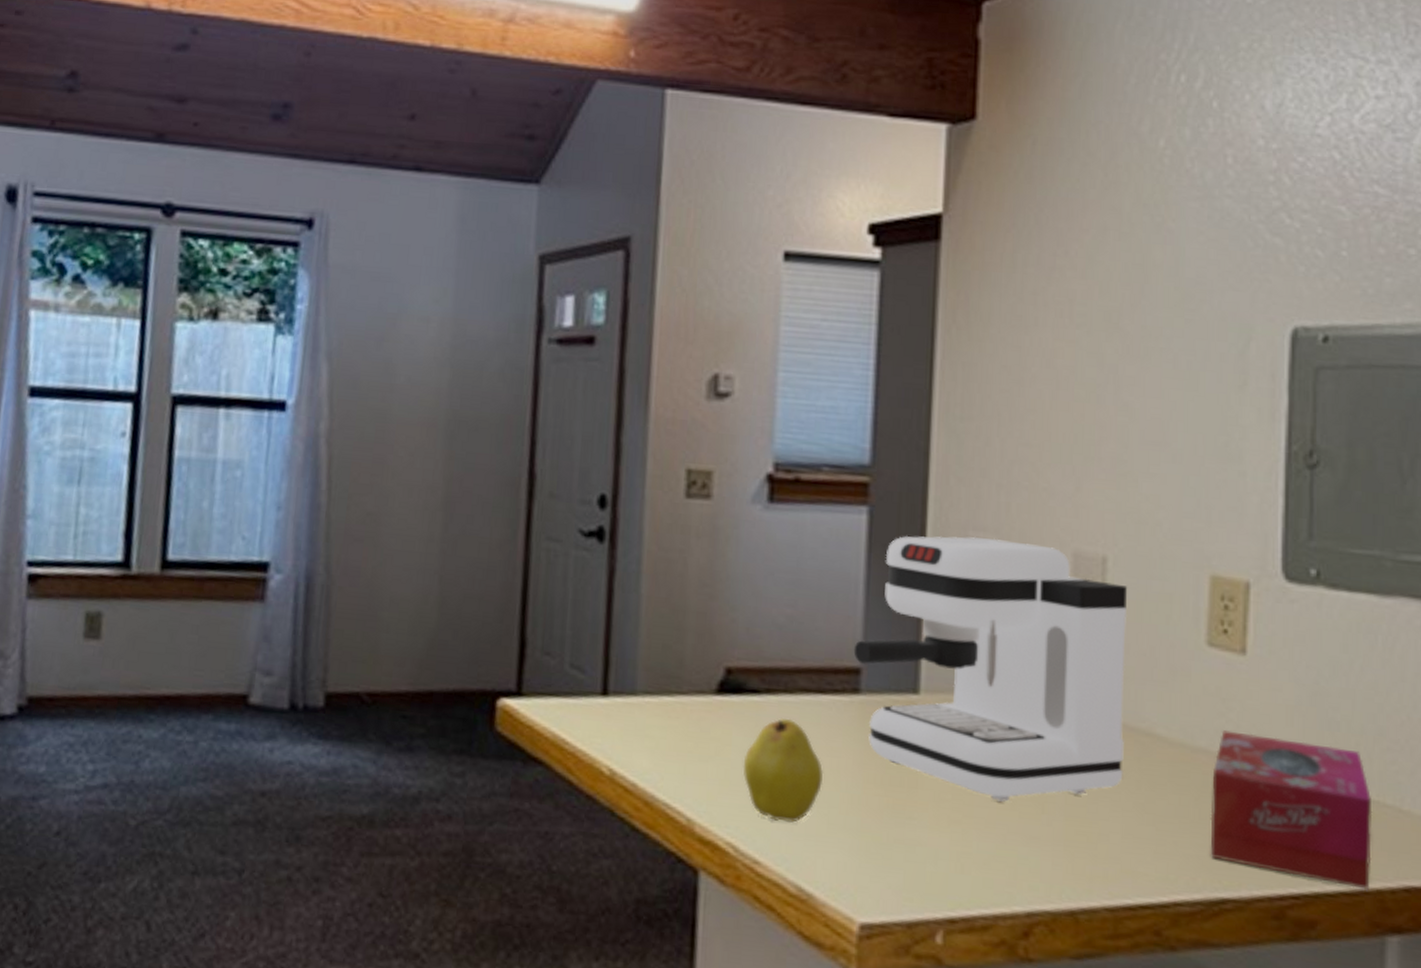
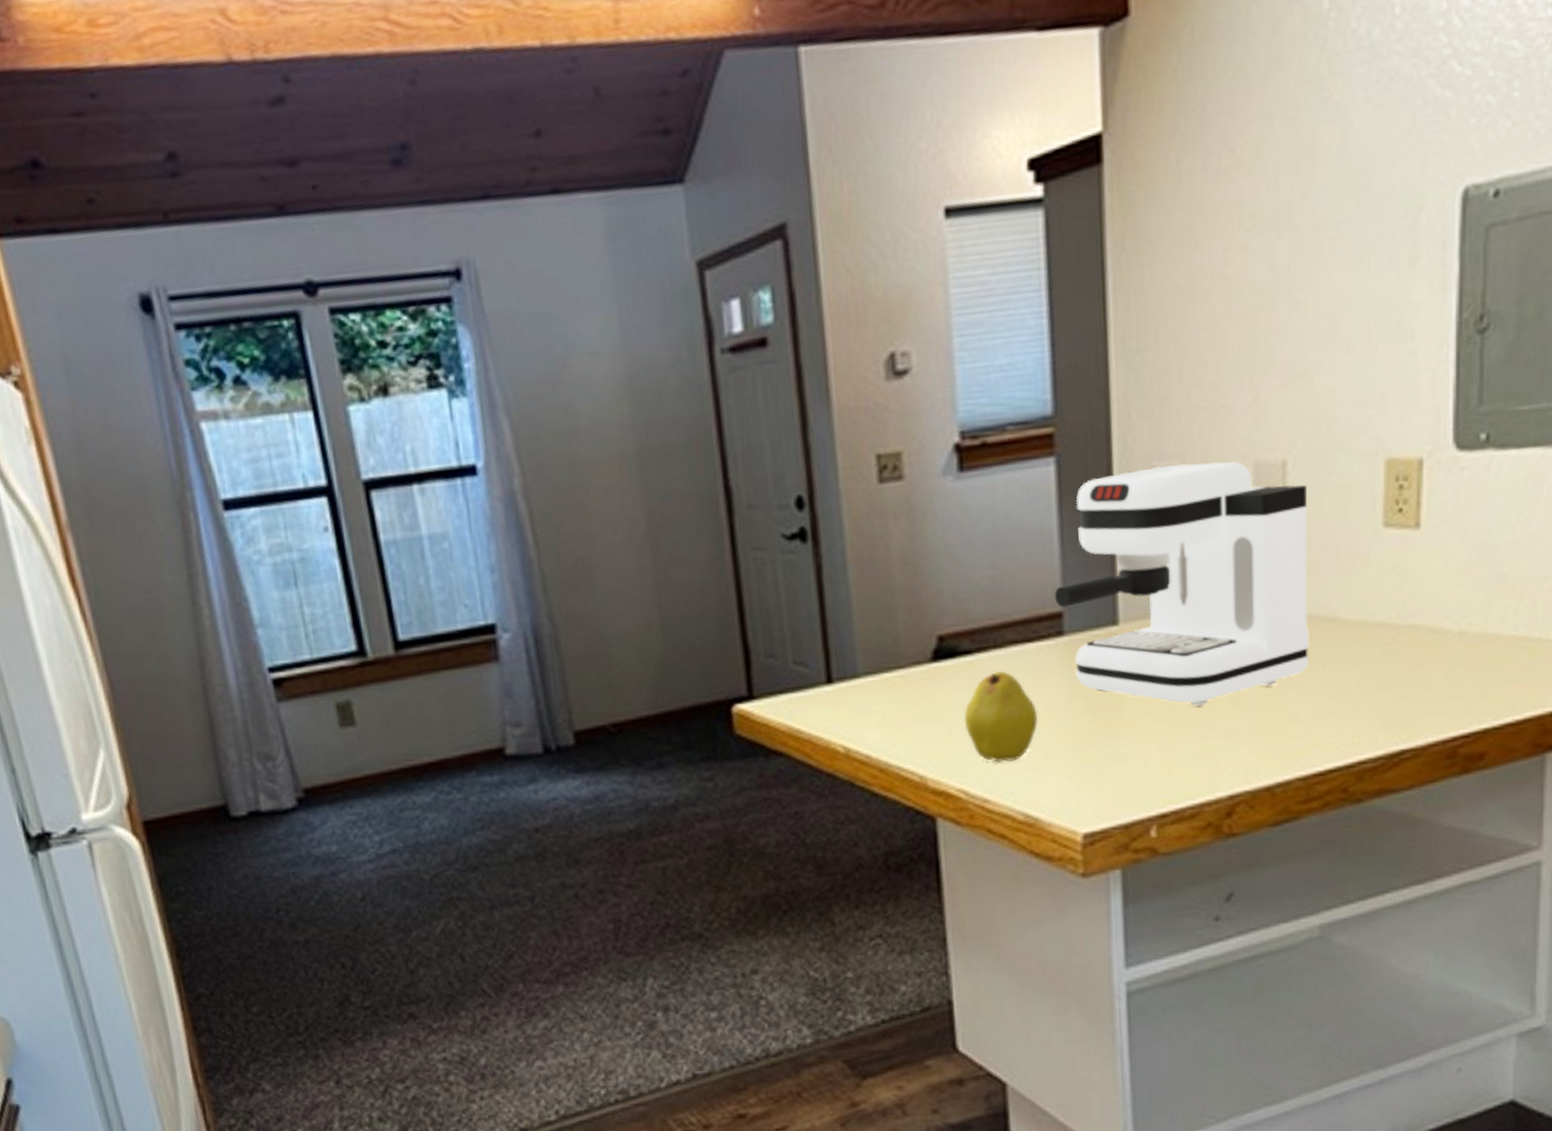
tissue box: present [1210,730,1373,890] -> none [1389,597,1536,718]

